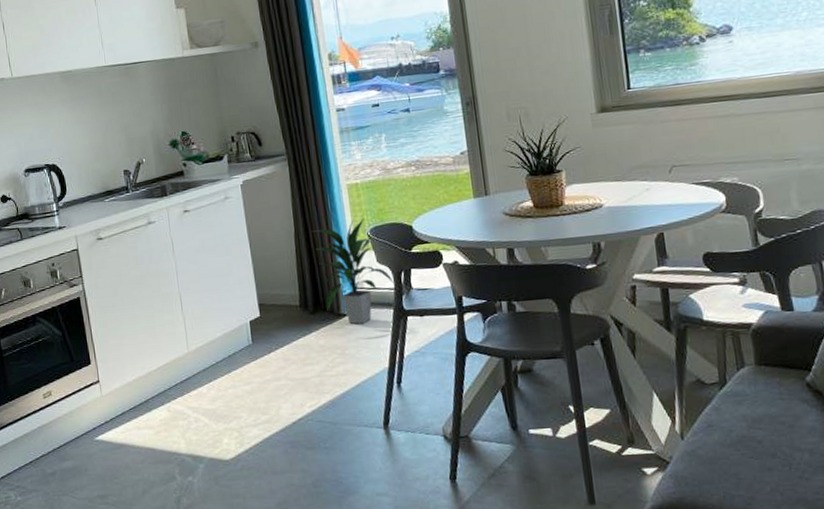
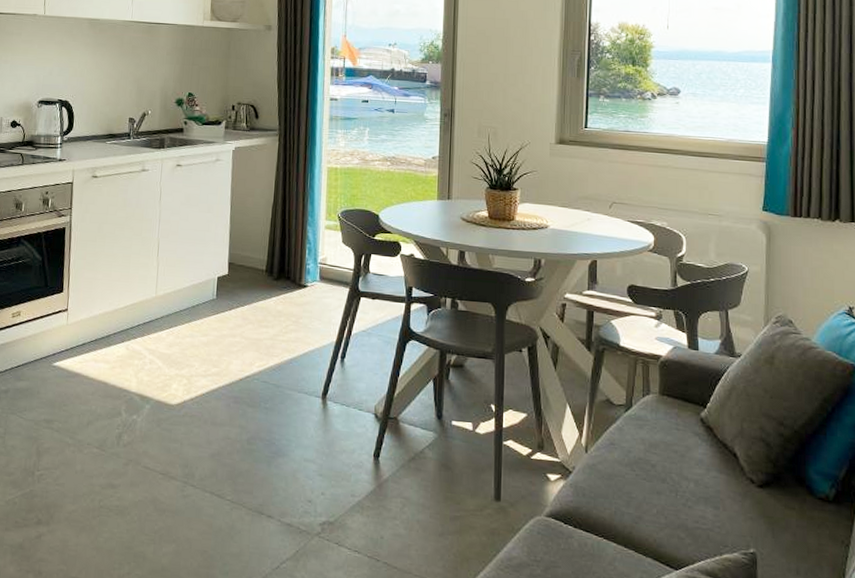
indoor plant: present [312,218,395,324] -> none [289,200,355,298]

